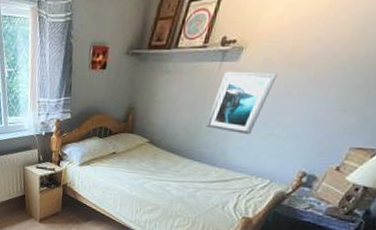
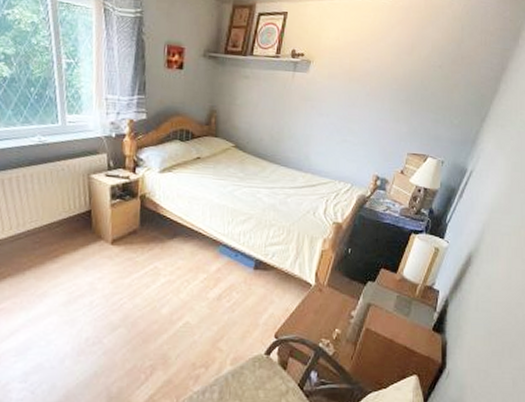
wall art: present [206,71,278,135] -> none [288,80,342,141]

